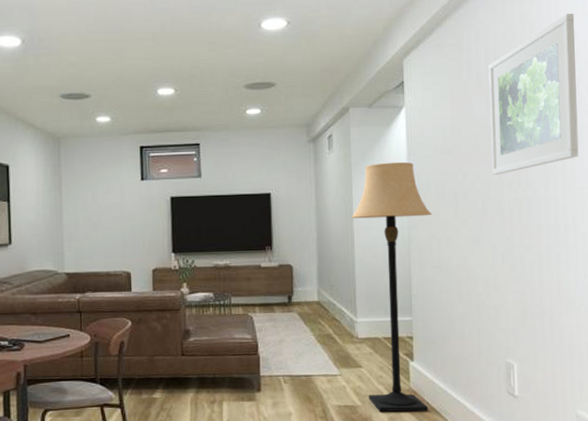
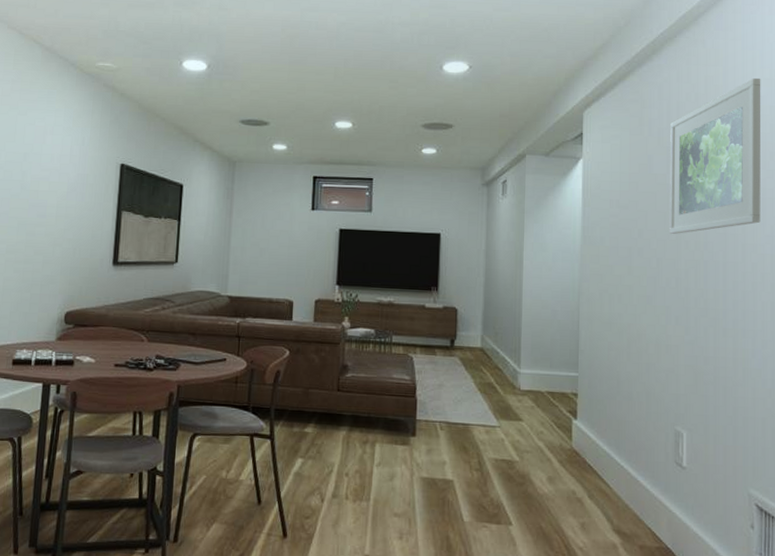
lamp: present [351,161,433,412] -> none [521,212,605,474]

